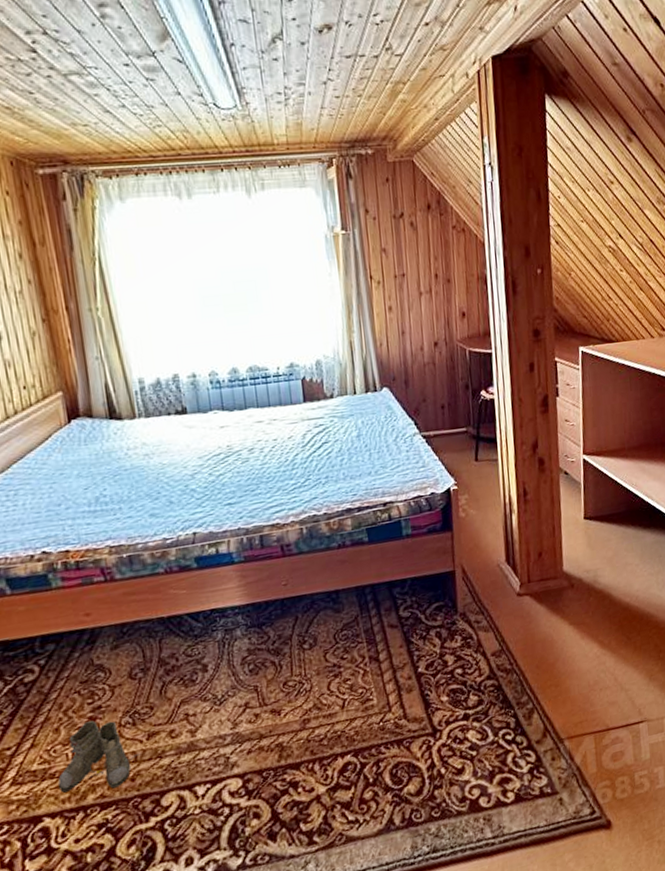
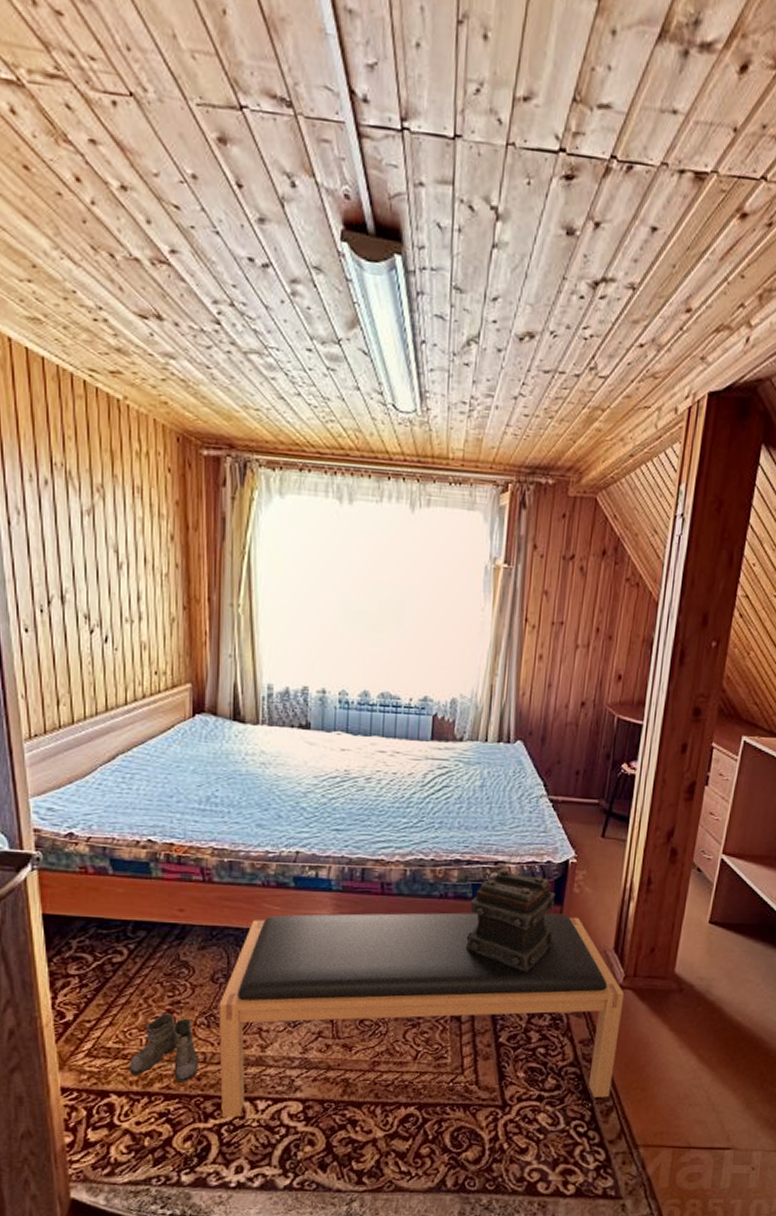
bench: none [141,538,529,813] -> present [219,912,625,1118]
decorative box: none [367,508,451,602] -> present [465,869,555,973]

